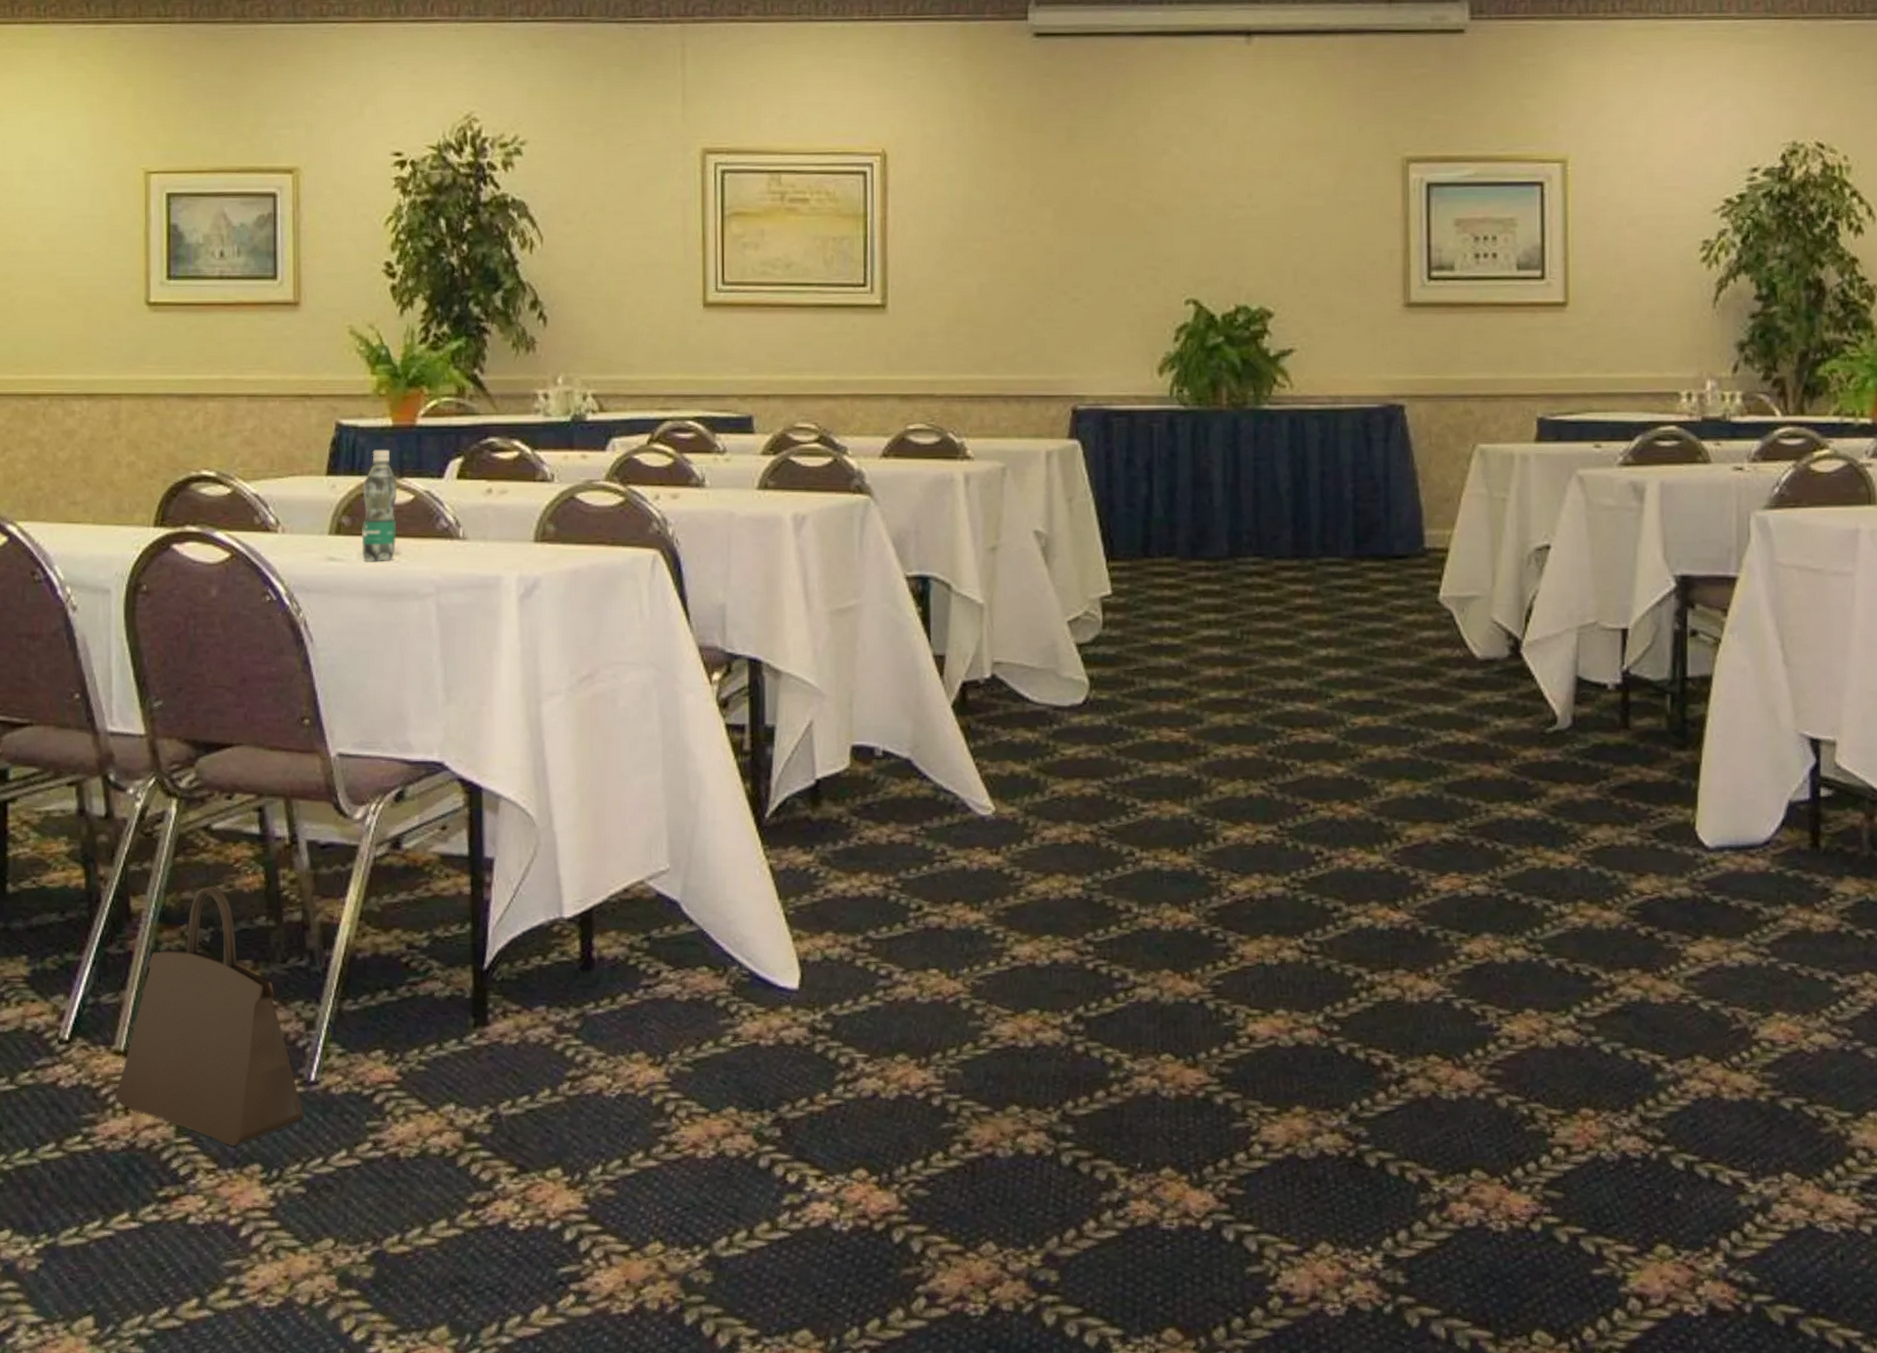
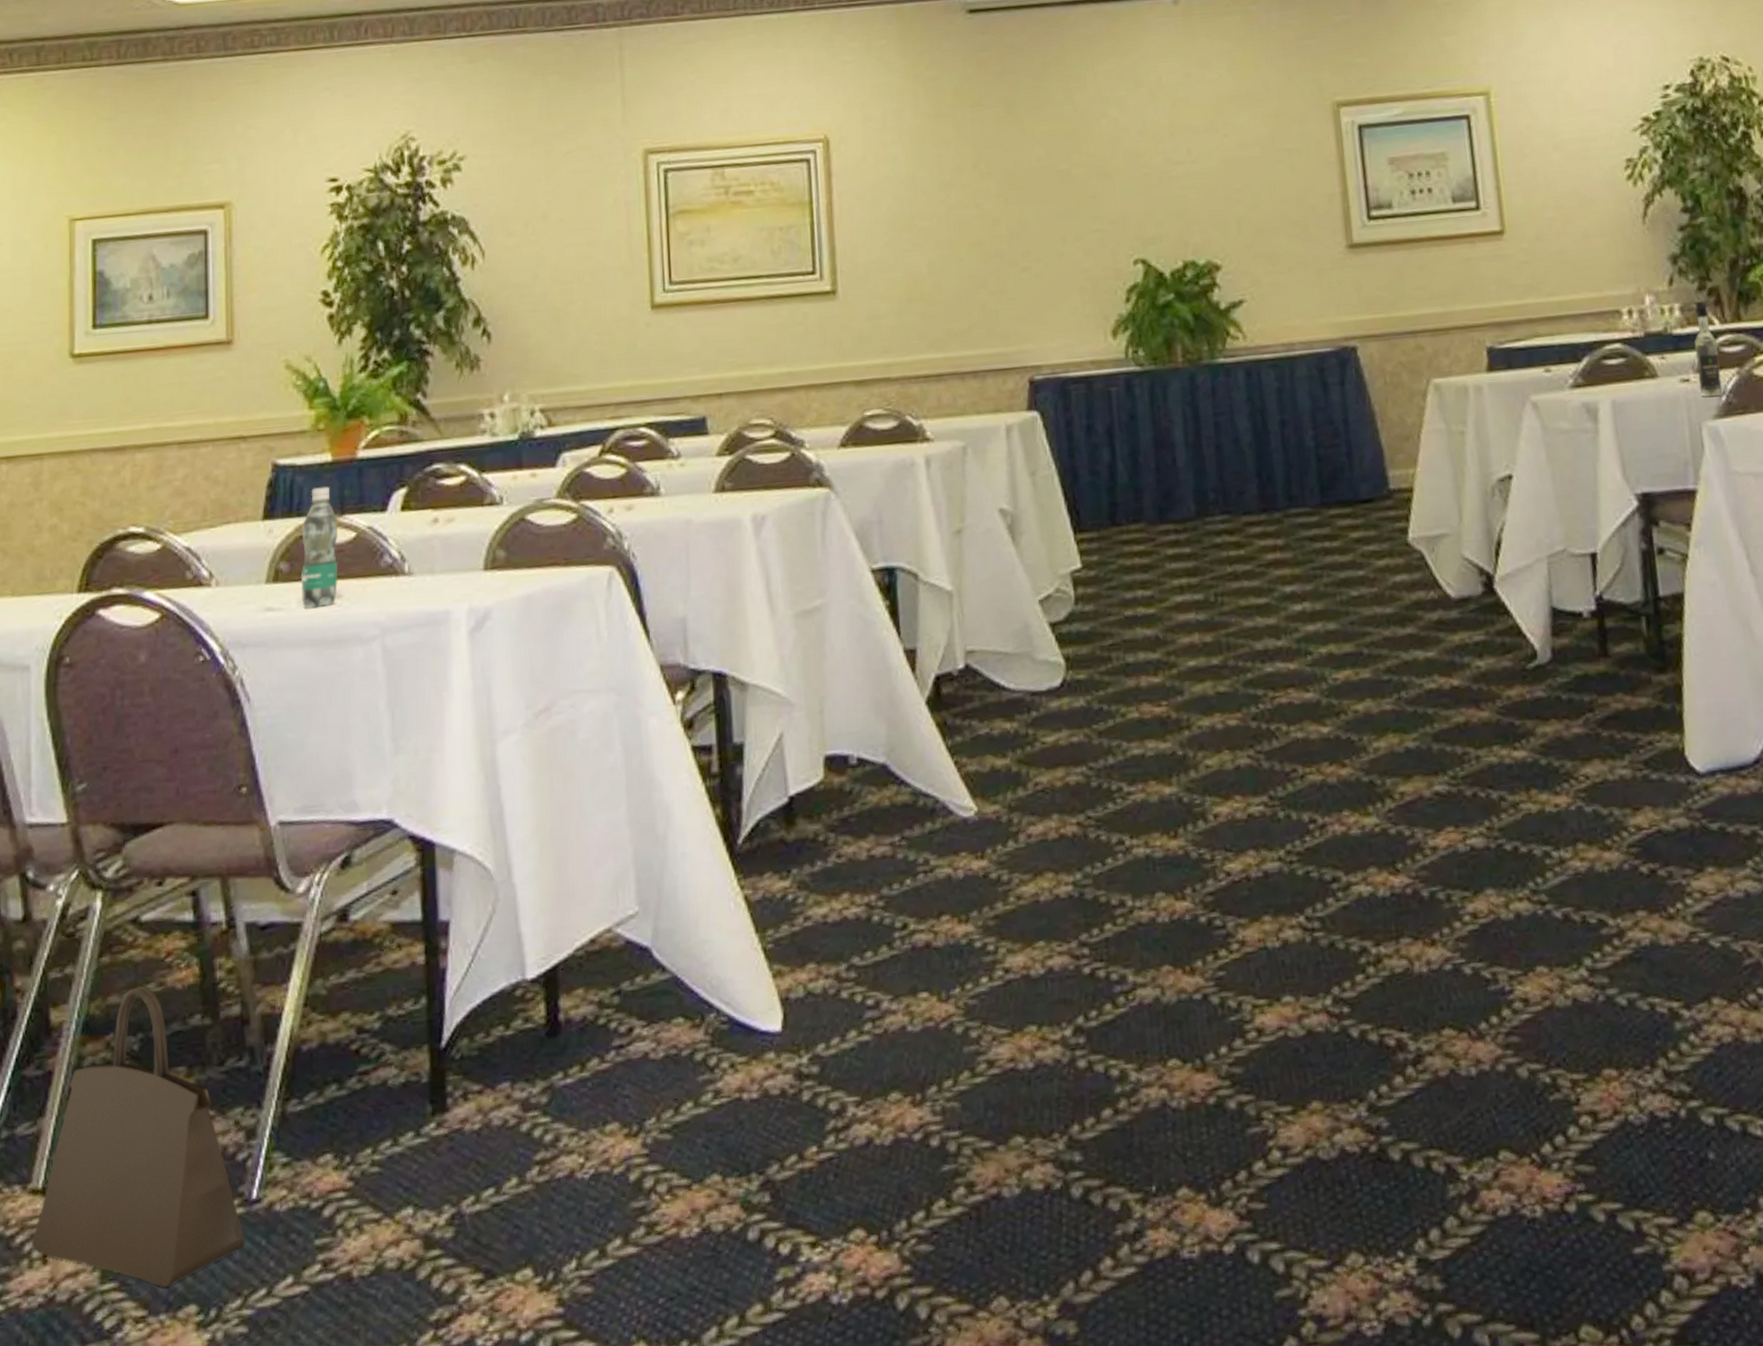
bottle: none [1752,391,1777,487] -> present [1694,301,1723,397]

